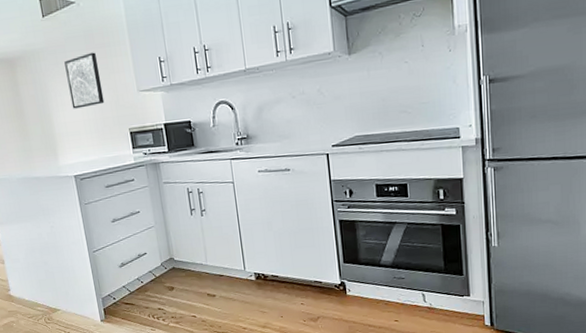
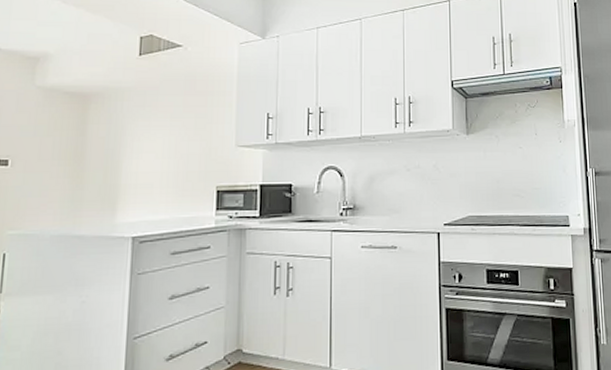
wall art: present [64,52,105,109] -> none [150,99,195,158]

